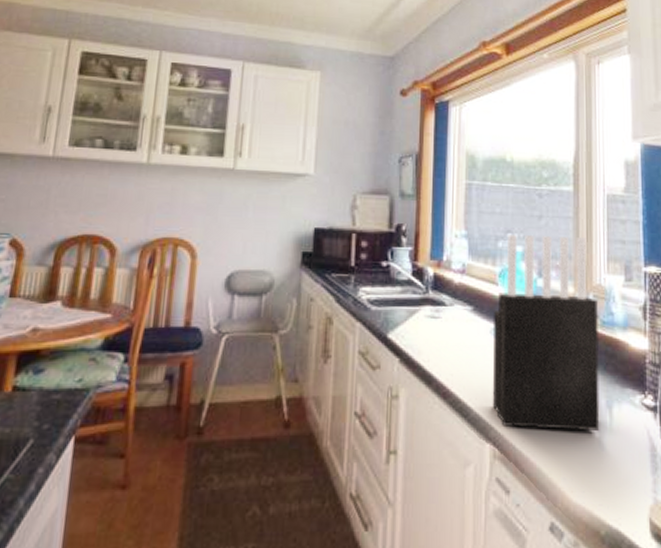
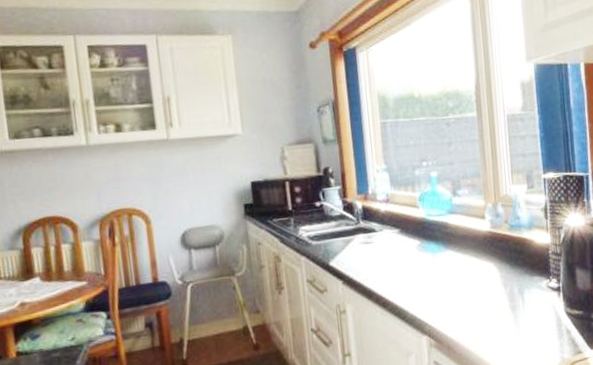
knife block: present [492,235,600,431] -> none [417,156,515,321]

